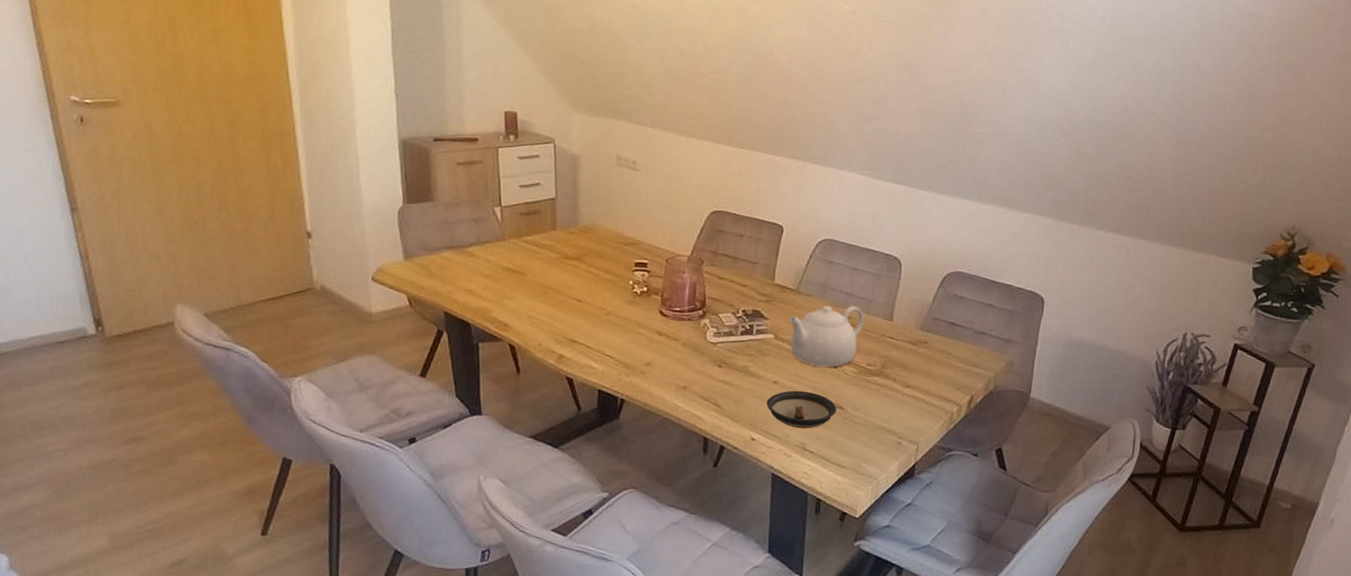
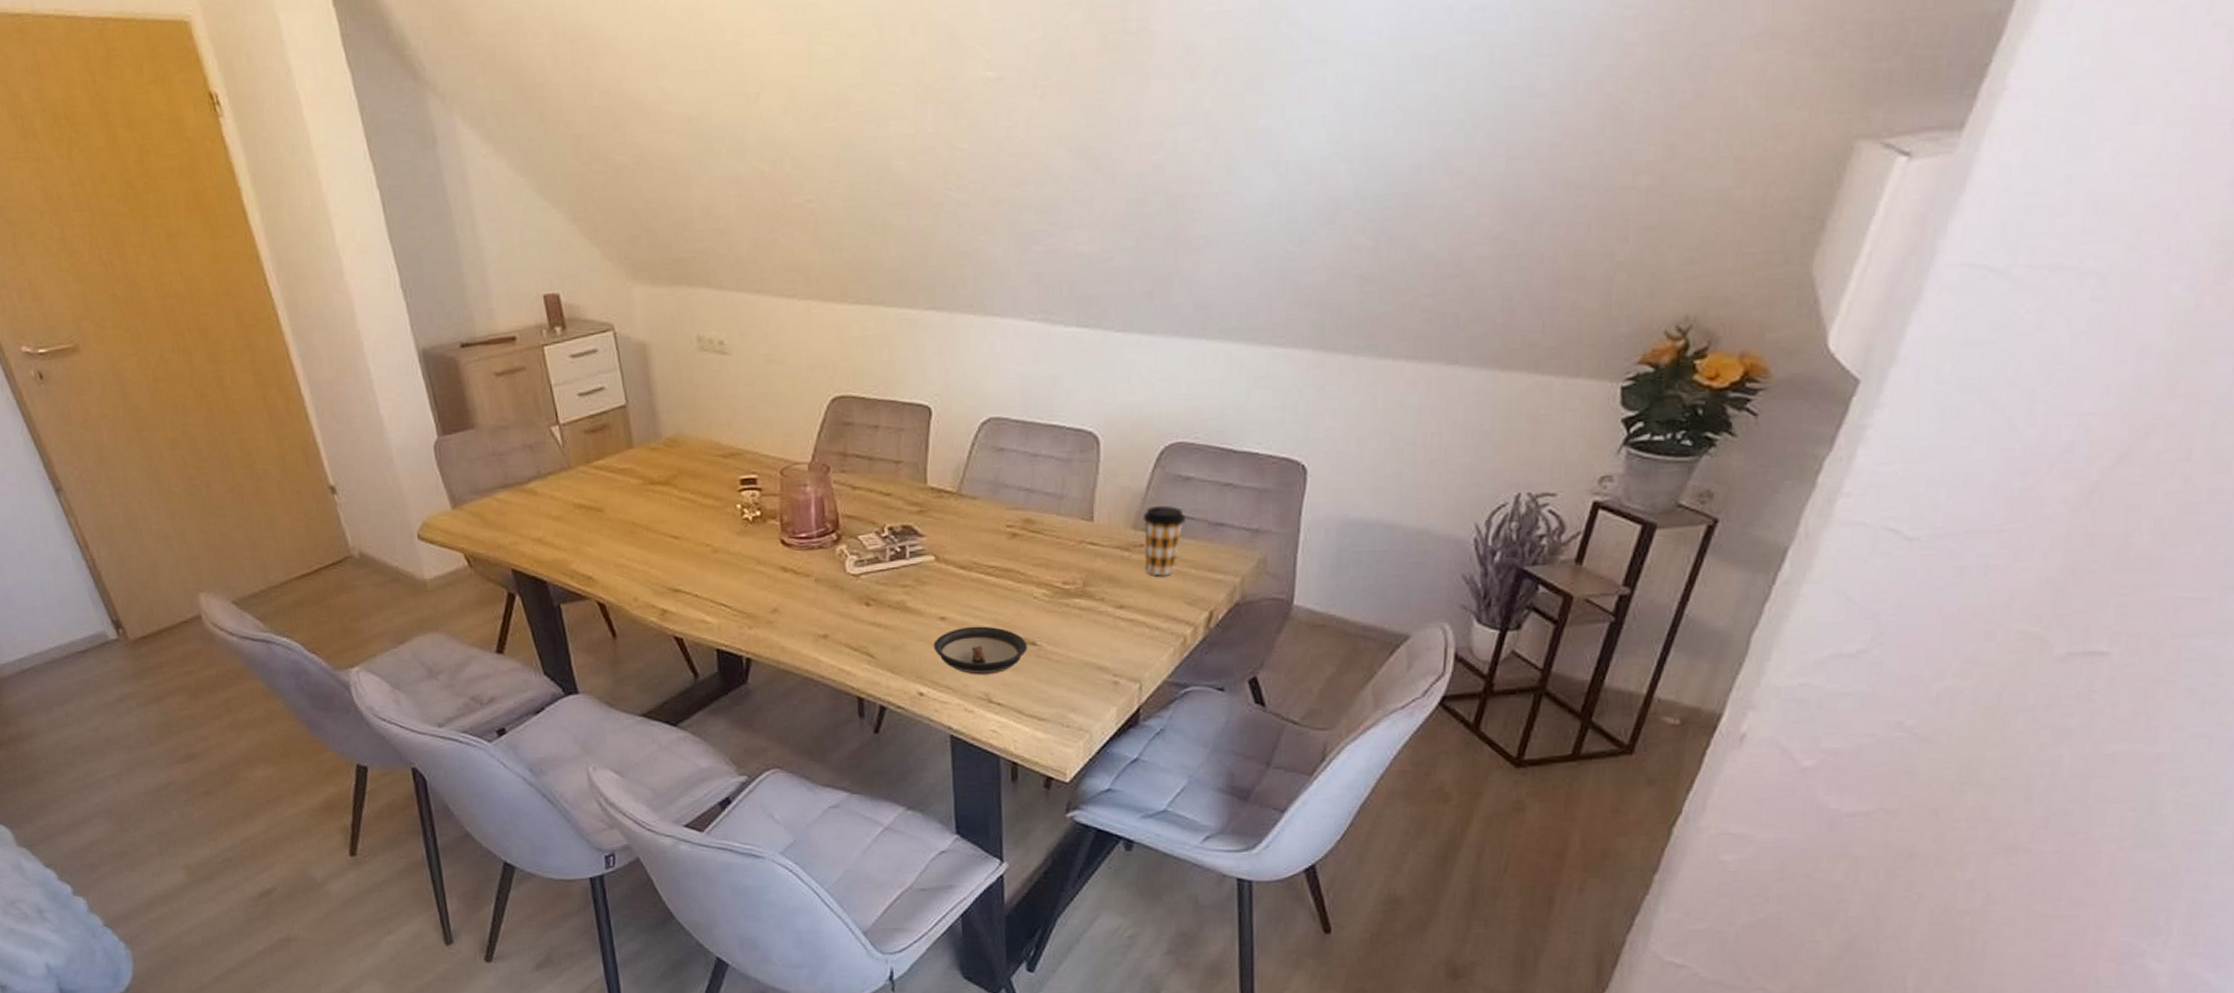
teapot: present [787,305,865,367] -> none [950,506,1055,592]
coffee cup: none [927,315,958,367] -> present [1142,506,1185,576]

